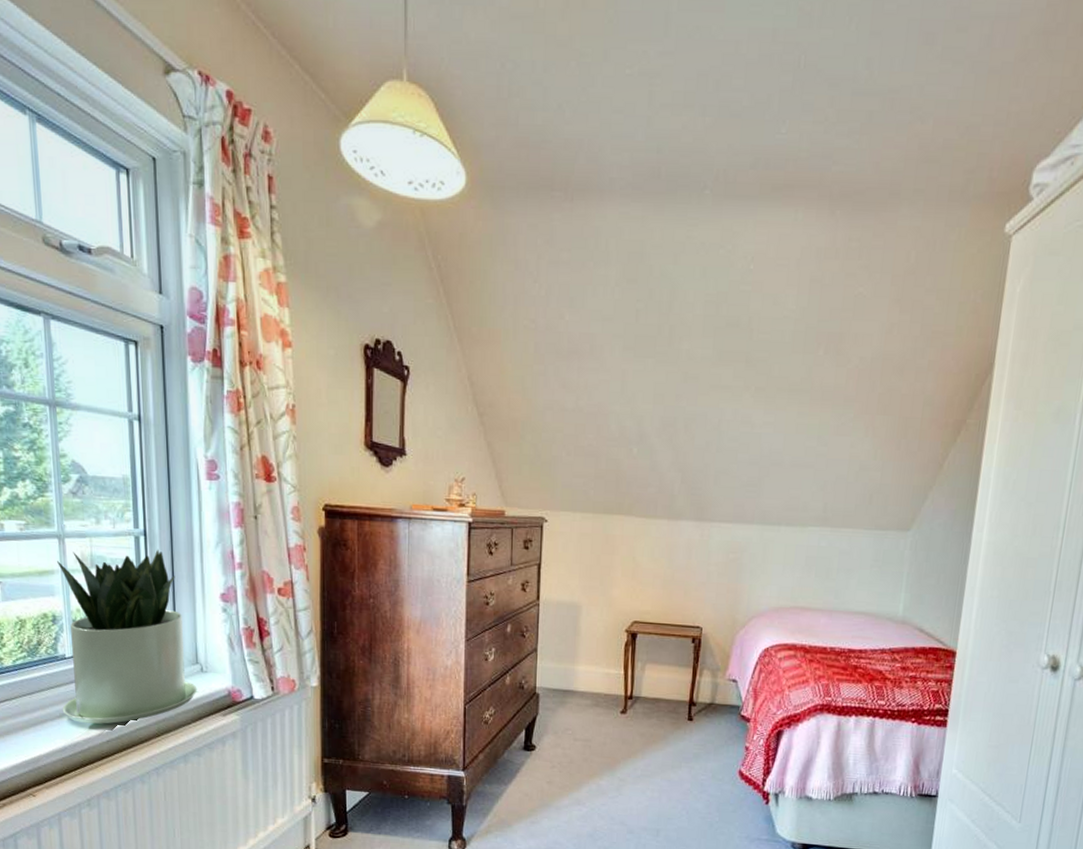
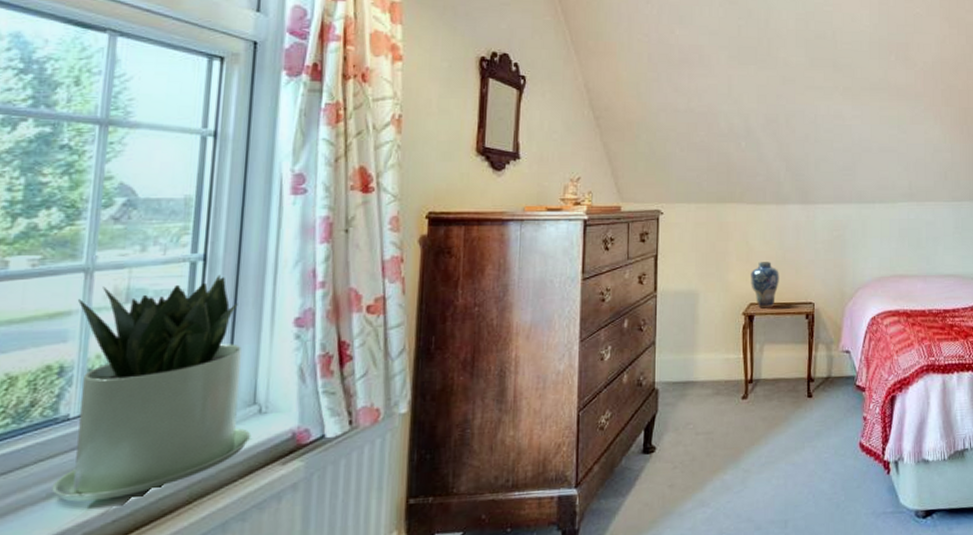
vase: none [635,580,667,628] -> present [751,262,779,309]

